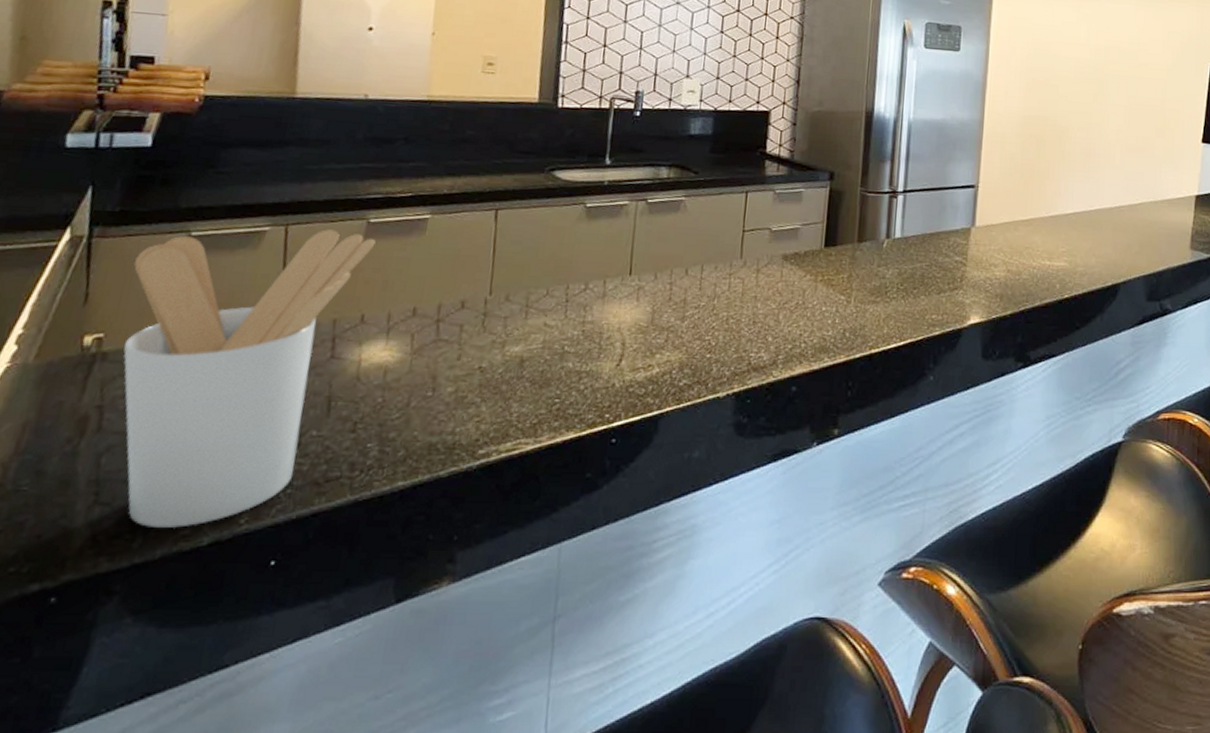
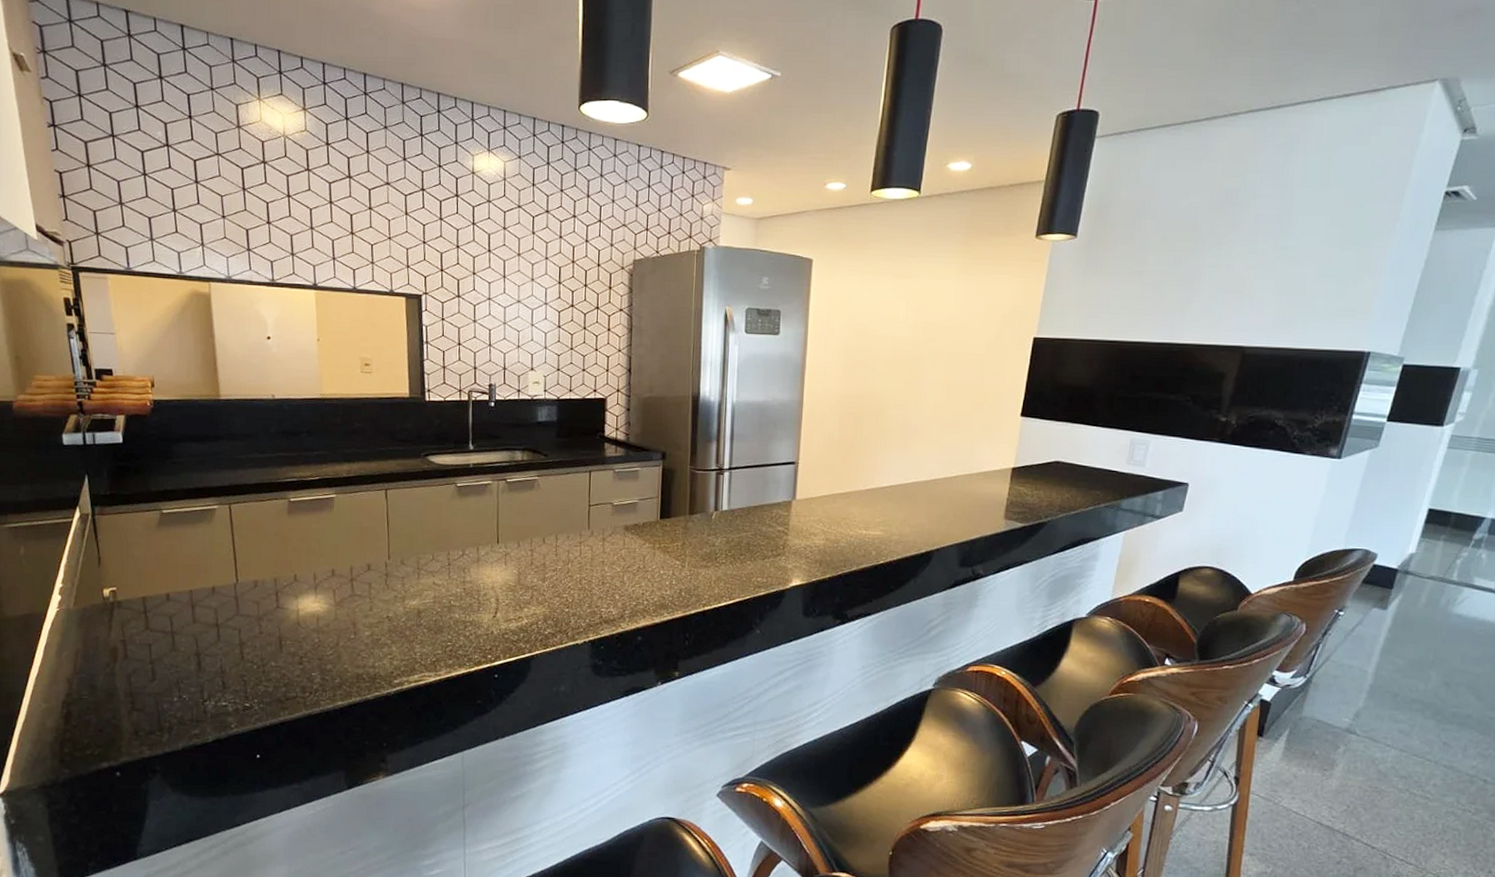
utensil holder: present [123,229,376,528] -> none [127,507,297,729]

